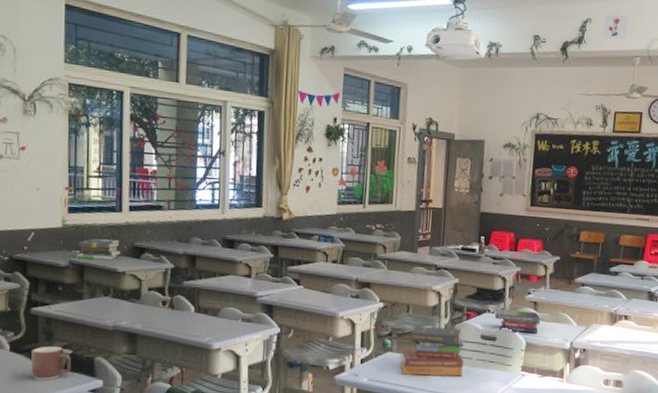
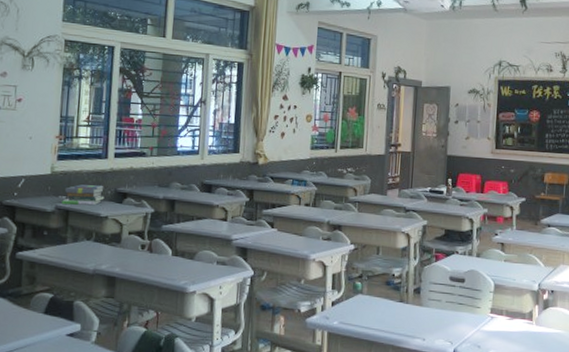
mug: present [31,346,72,380] -> none [12,290,52,324]
books: present [400,326,464,377] -> none [371,268,434,319]
books: present [493,309,541,334] -> none [461,250,508,275]

